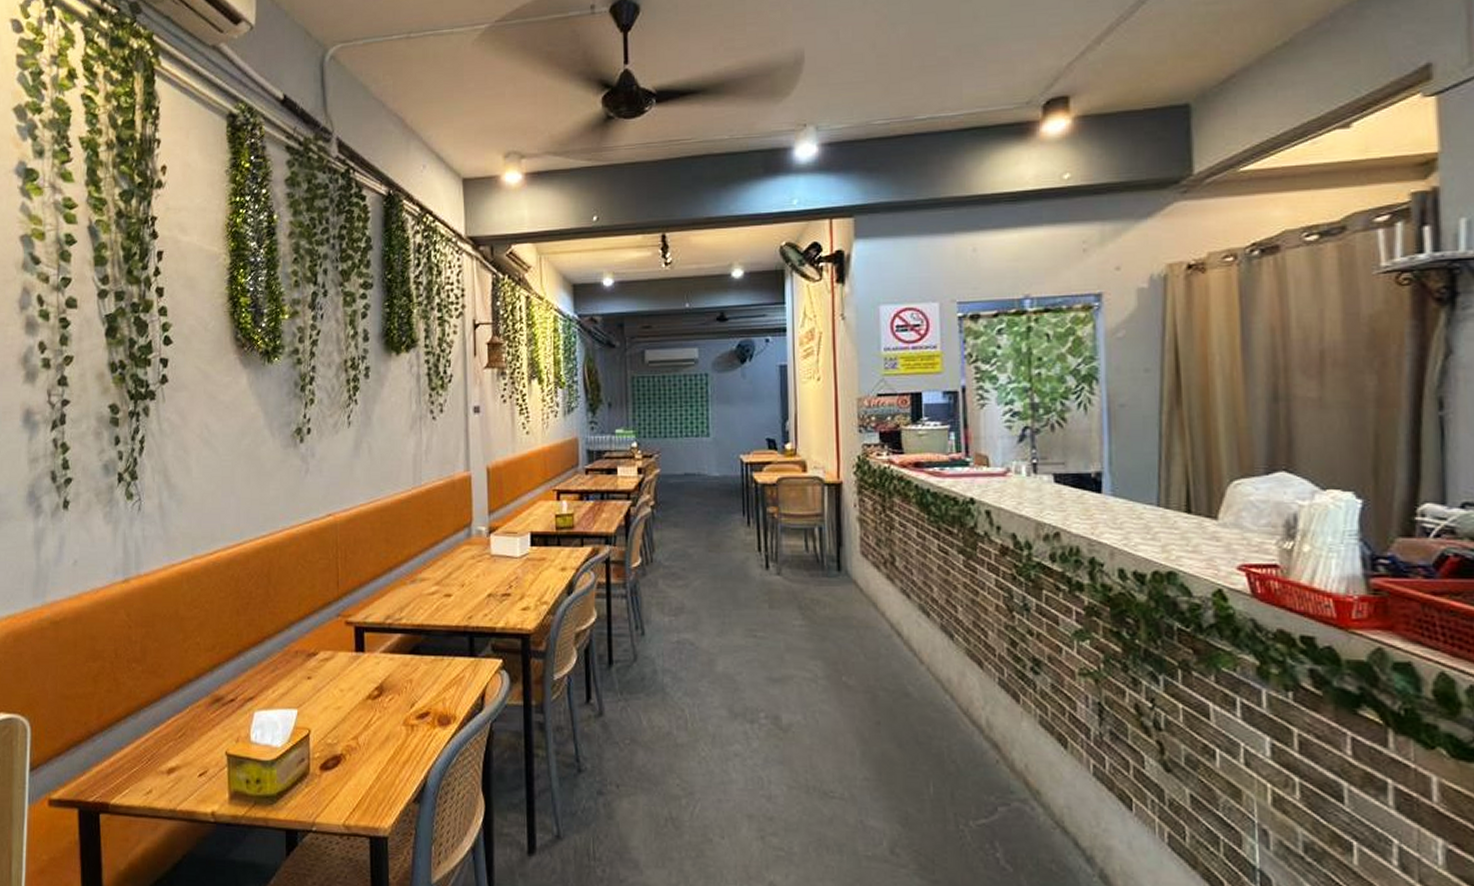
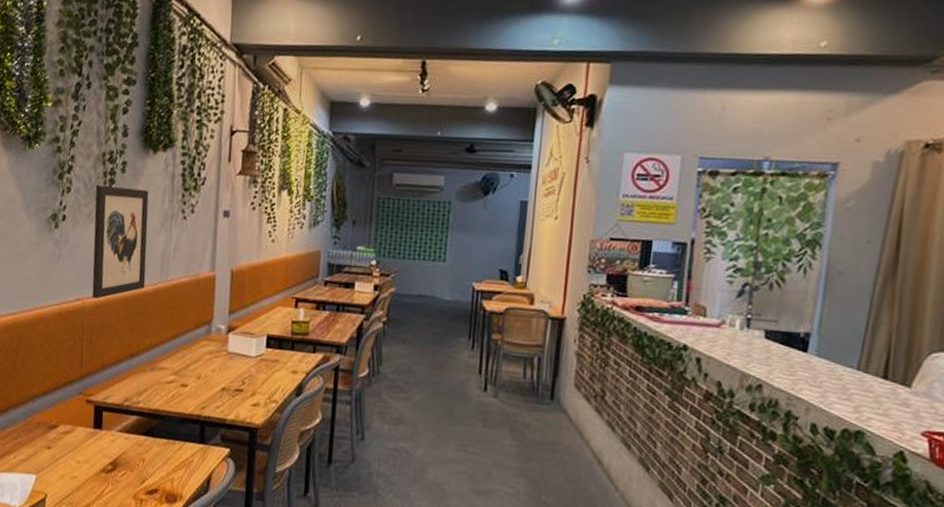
wall art: none [339,393,398,511] -> present [92,185,149,299]

